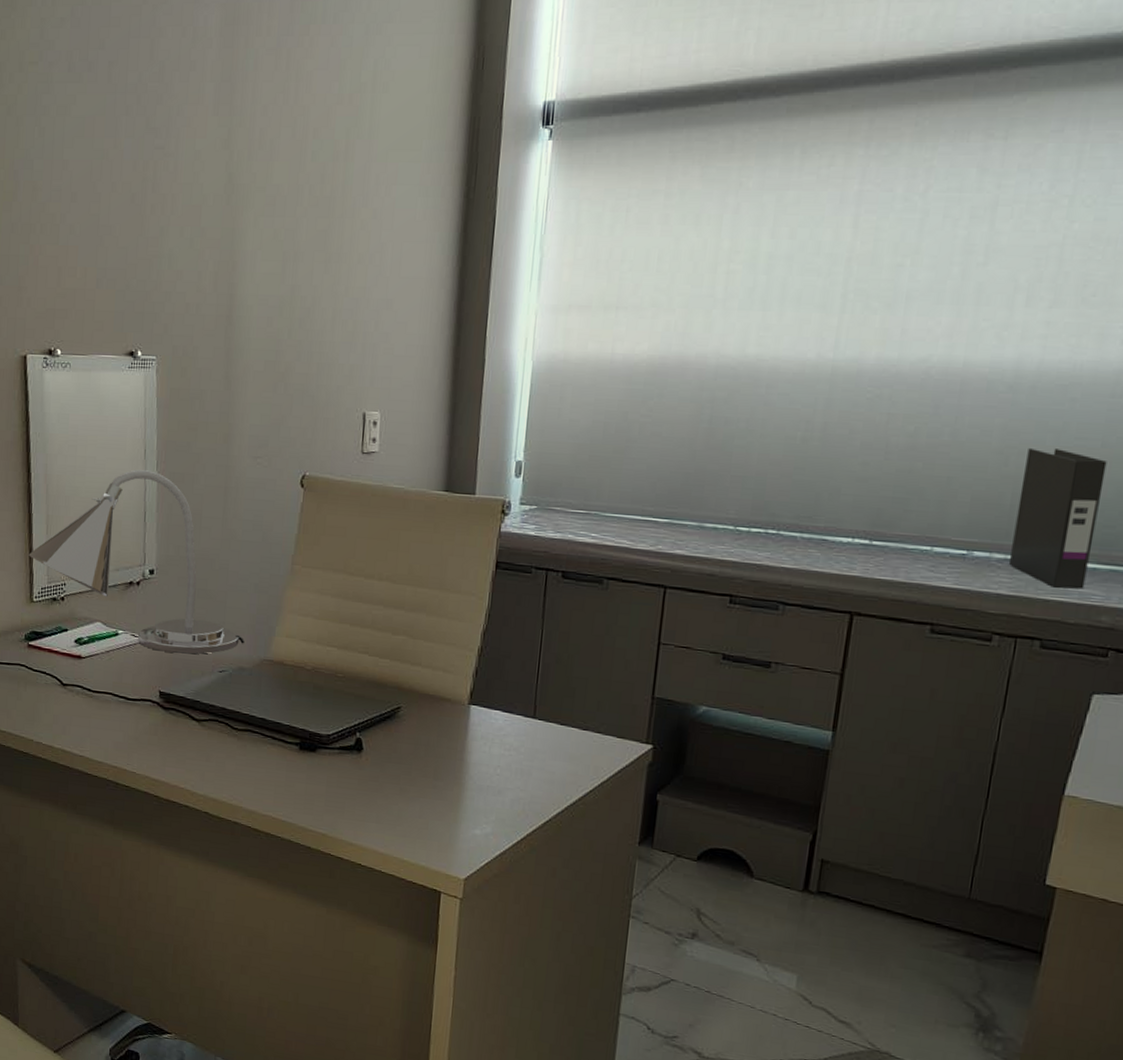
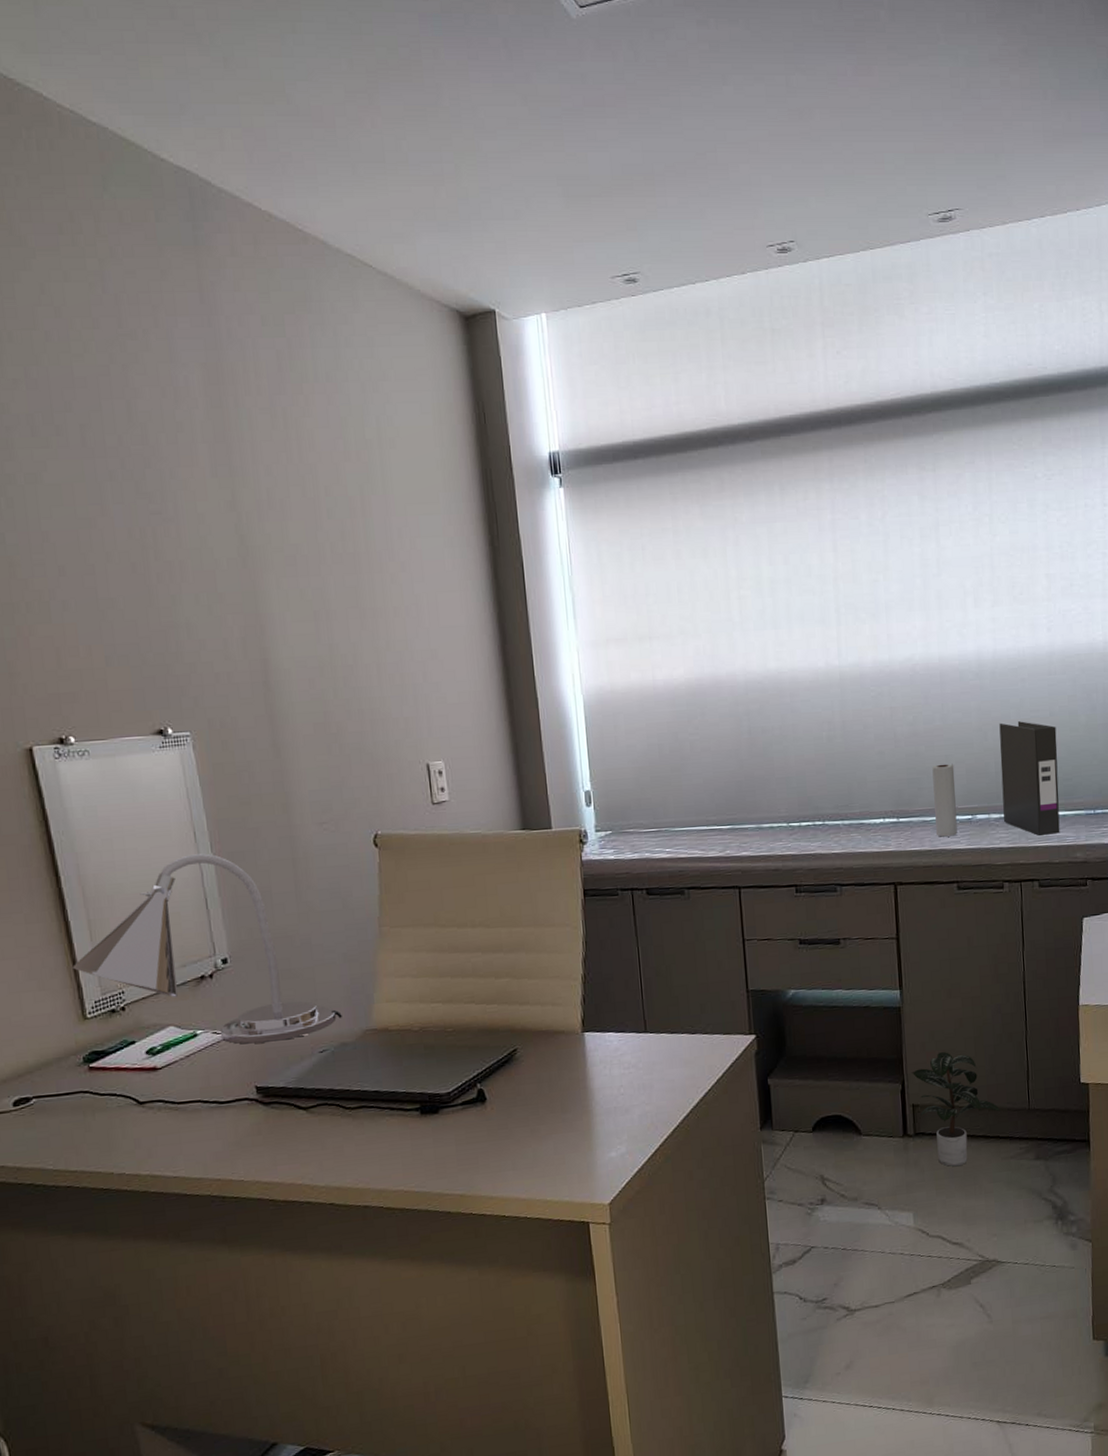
potted plant: none [828,810,932,940] -> present [911,1052,1002,1167]
paper towel roll: none [915,486,957,571] -> present [932,763,958,837]

